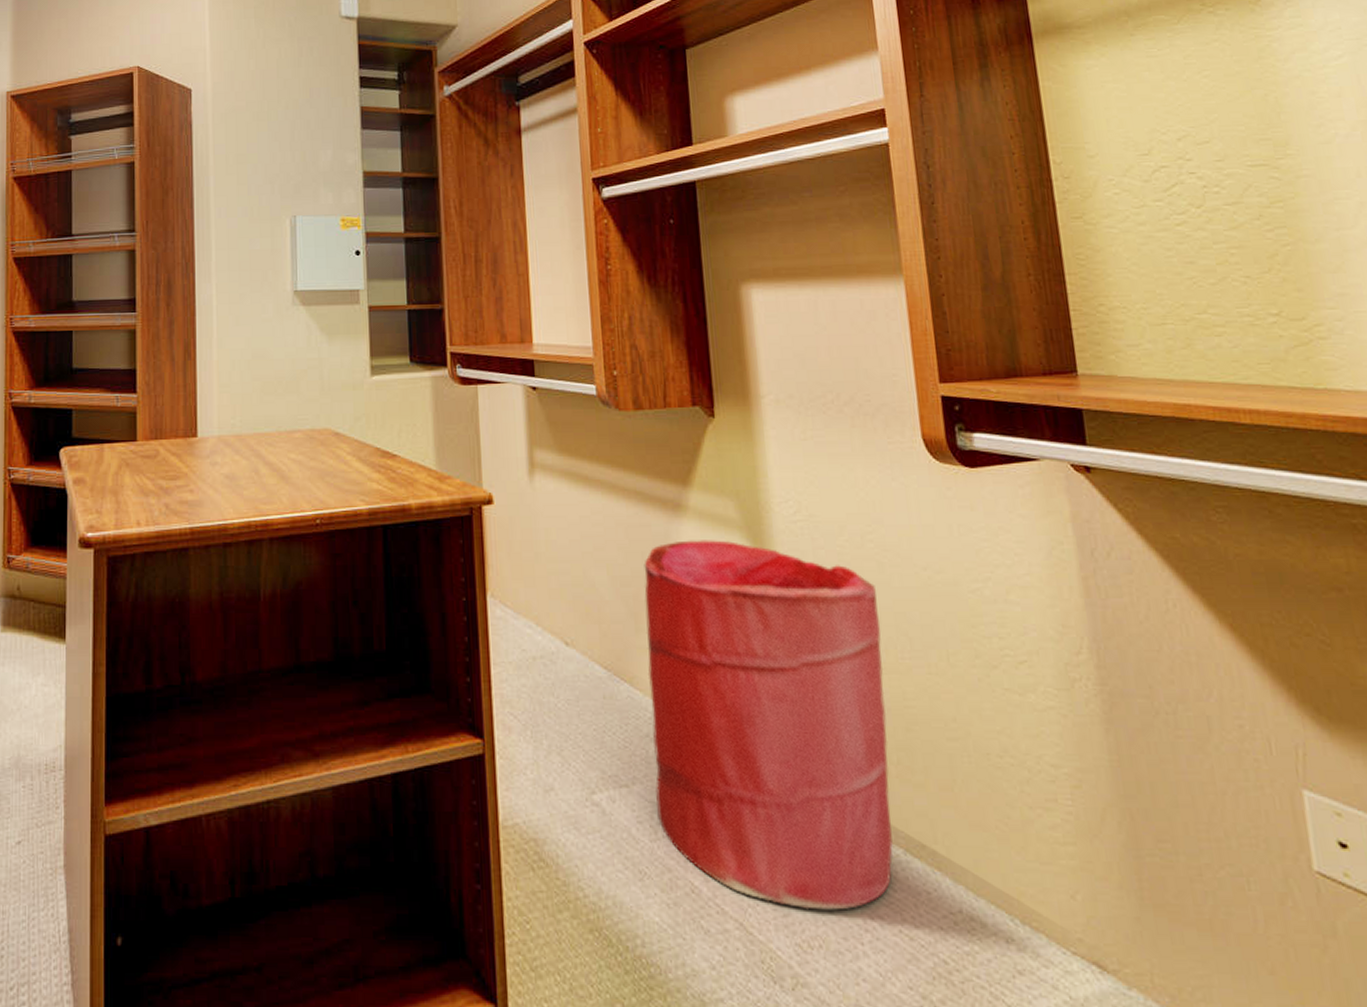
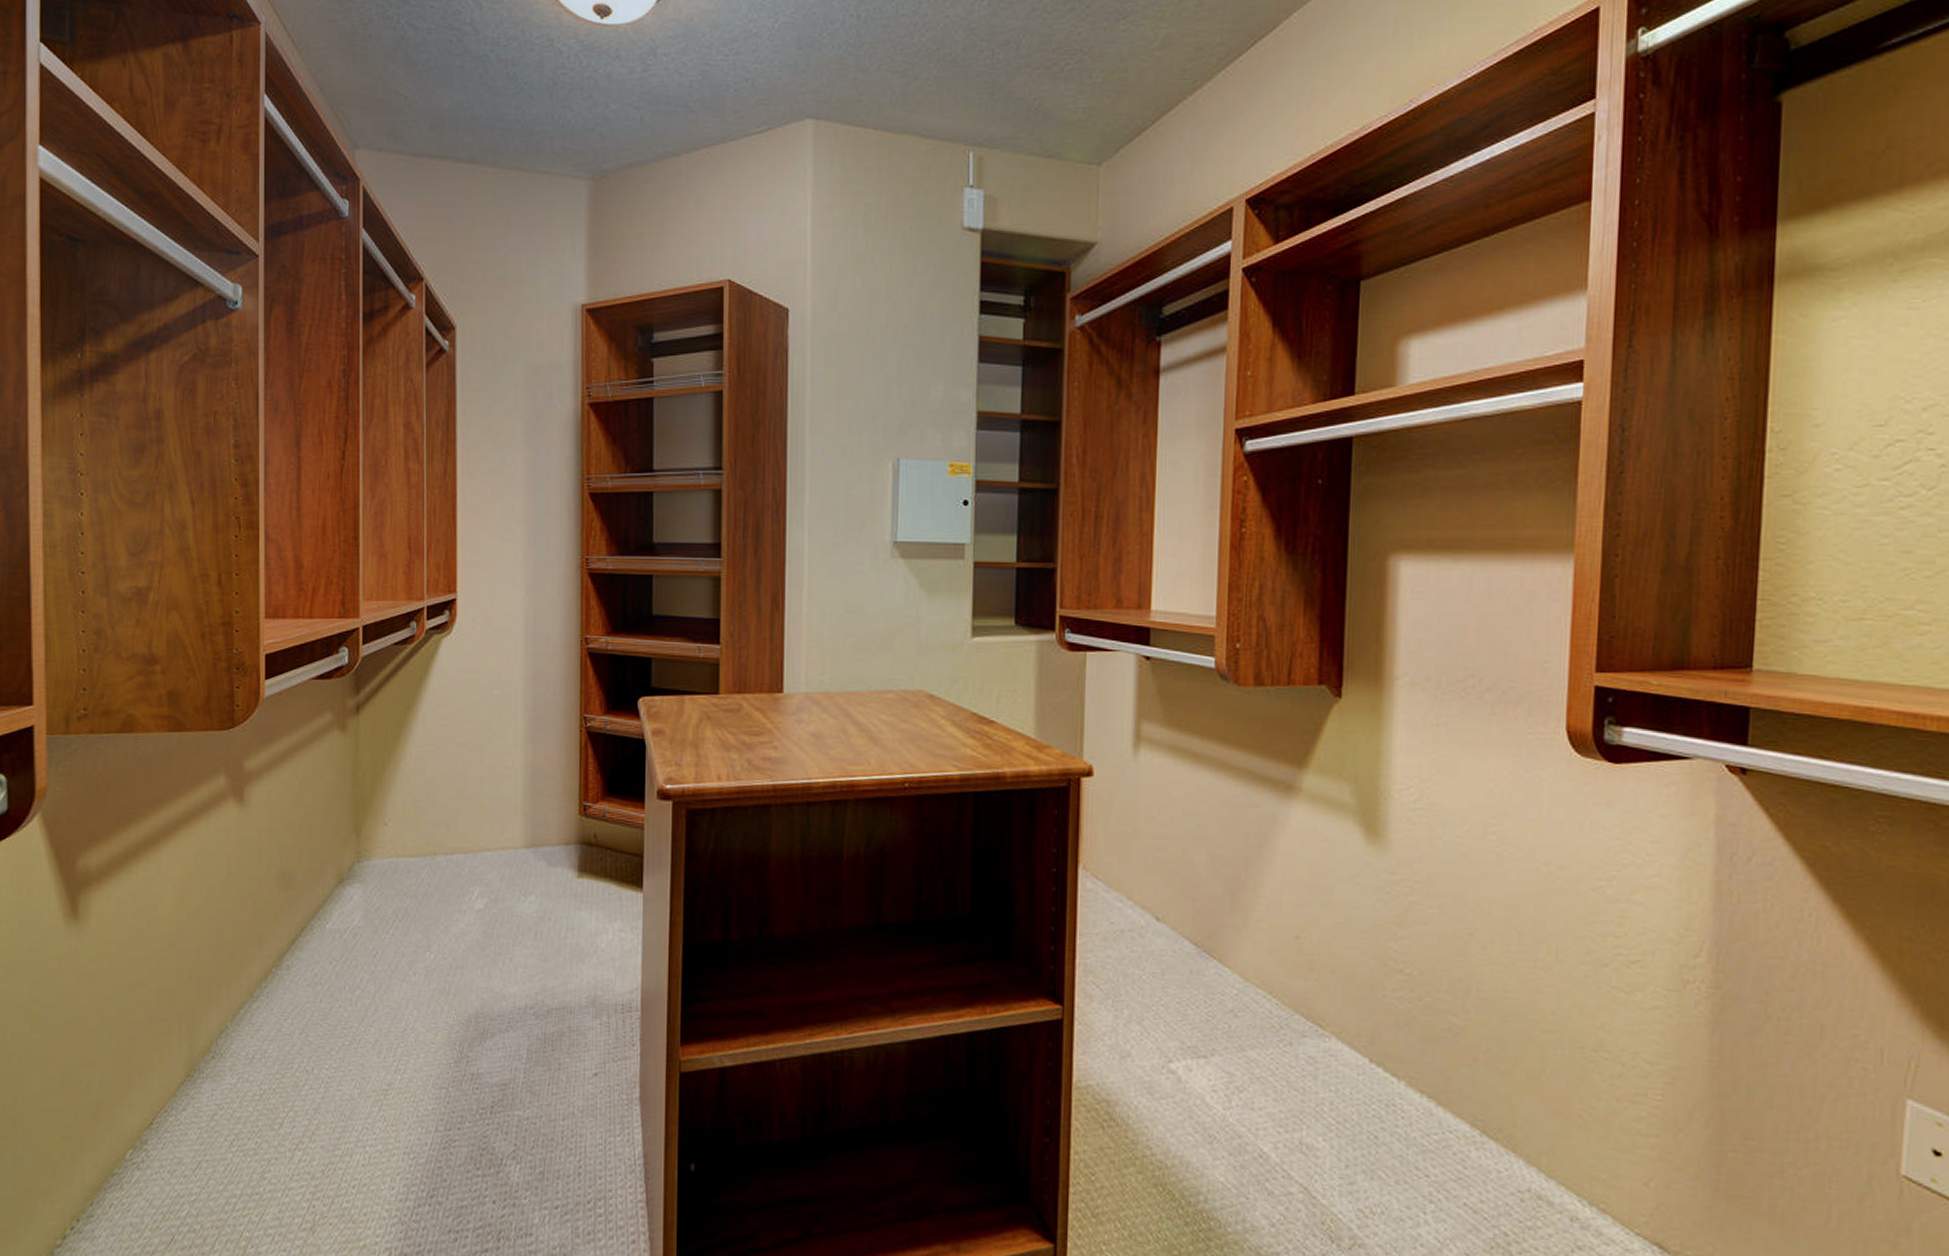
laundry hamper: present [644,540,894,910] -> none [1233,823,1491,1182]

